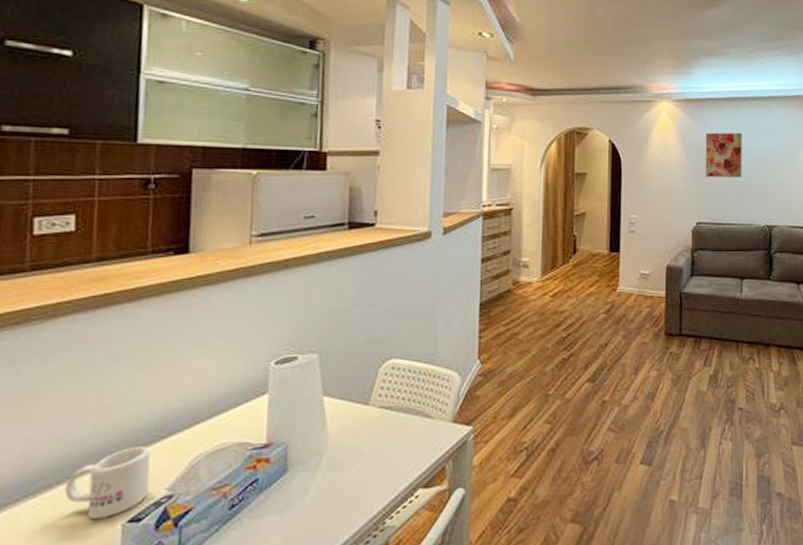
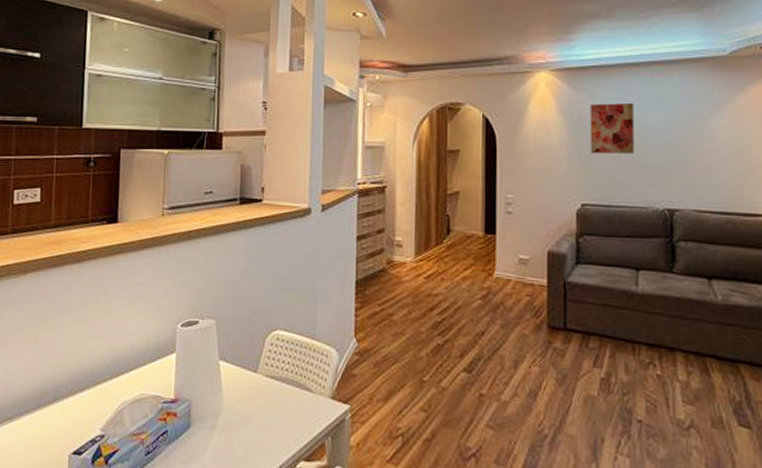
mug: present [64,446,151,519] -> none [30,389,89,448]

